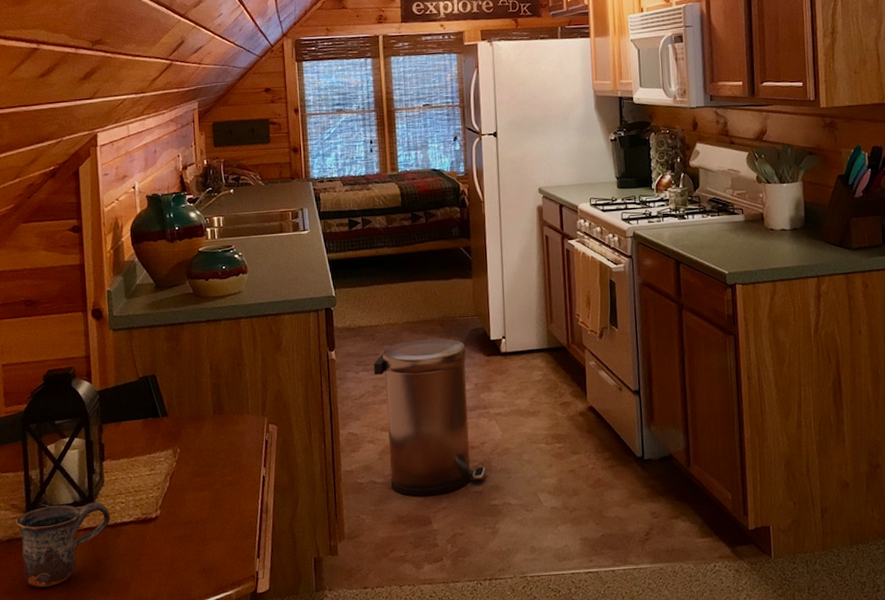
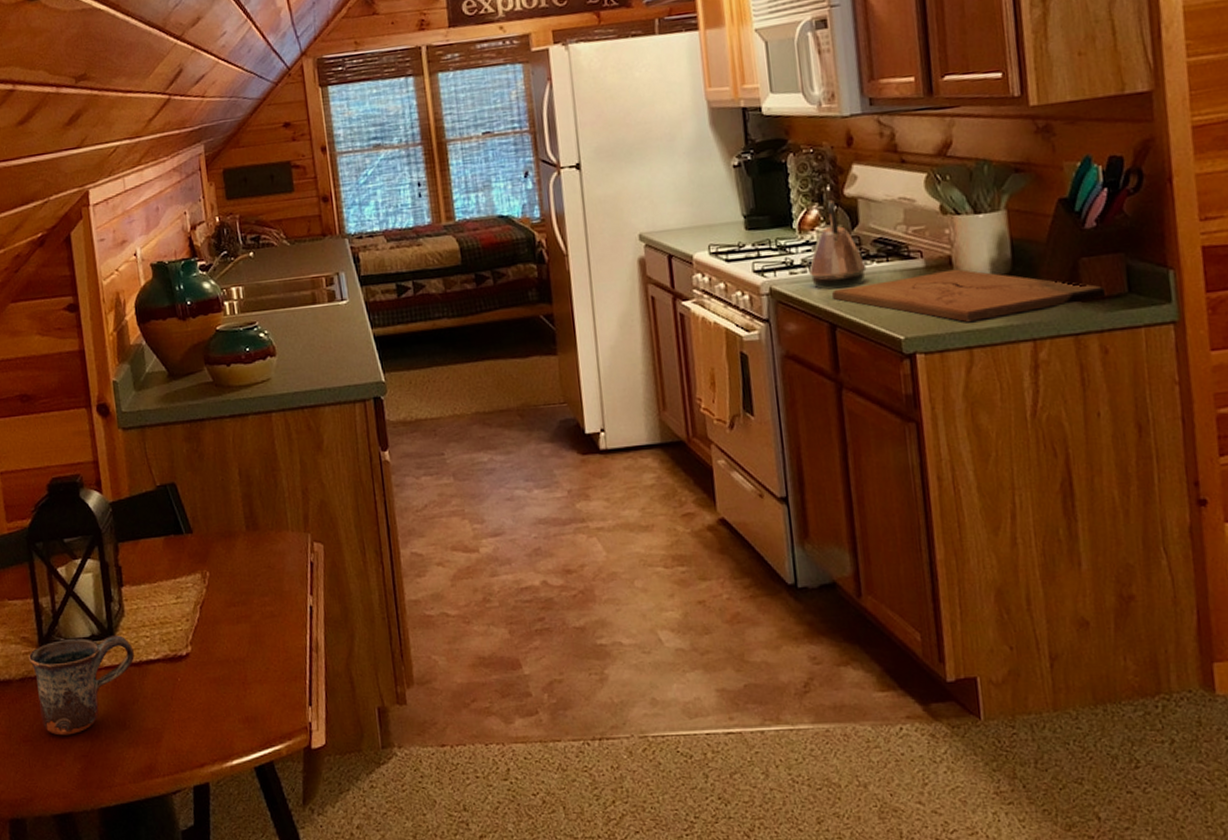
pedal bin: present [373,338,487,497] -> none [437,432,589,634]
kettle: none [662,168,704,235] -> present [809,199,867,290]
cutting board: none [678,223,868,263] -> present [832,269,1107,323]

